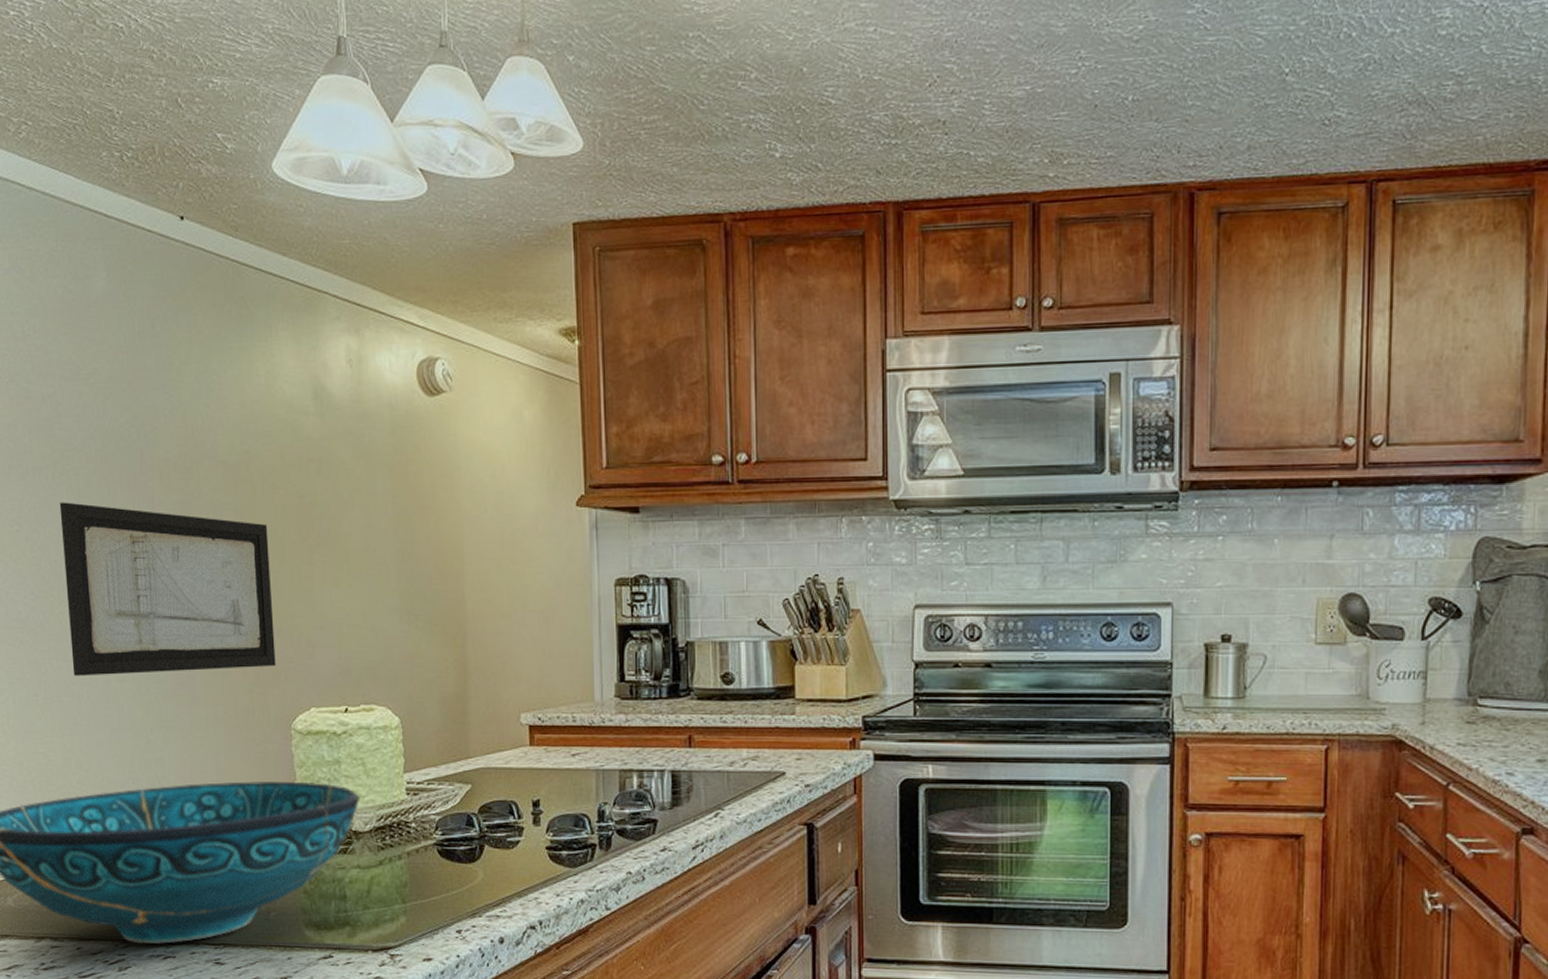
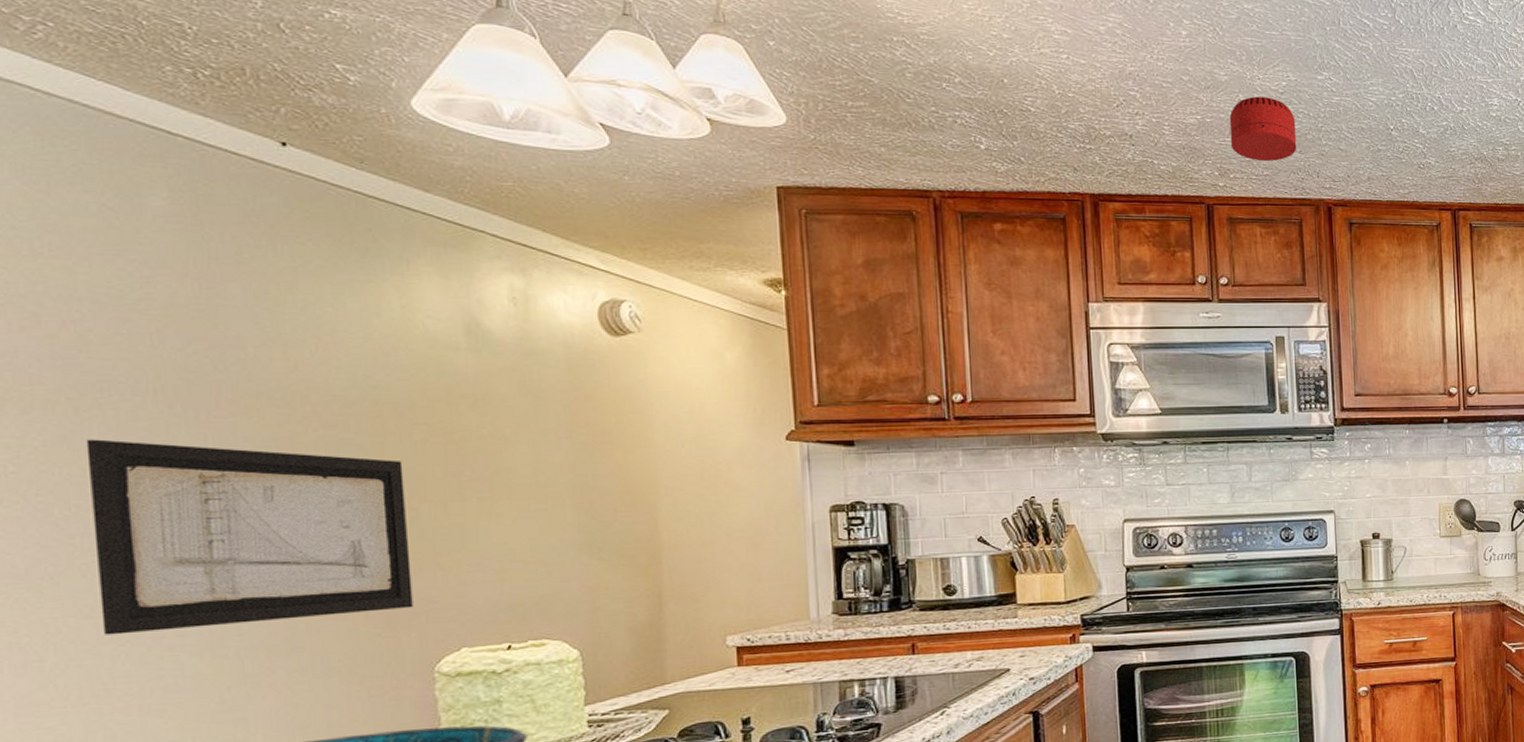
smoke detector: none [1066,48,1153,139] -> present [1229,96,1297,162]

